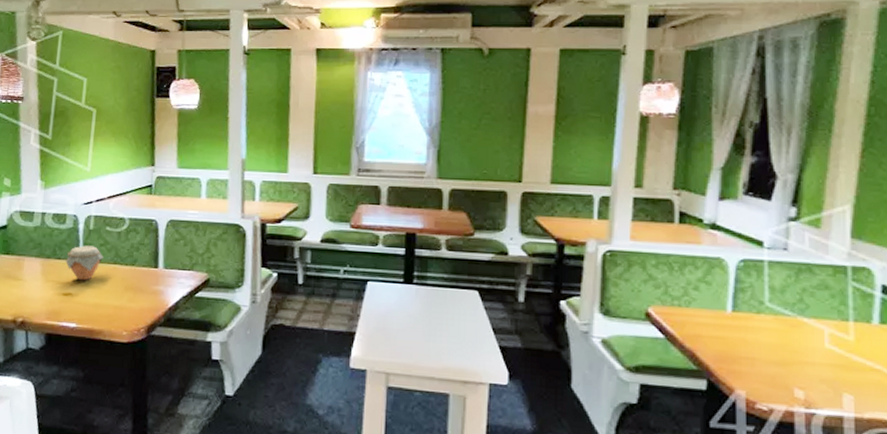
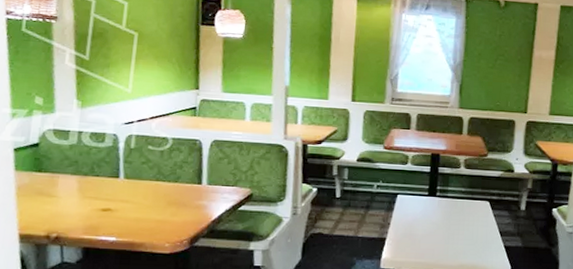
jar: present [66,245,103,281] -> none [105,163,145,197]

